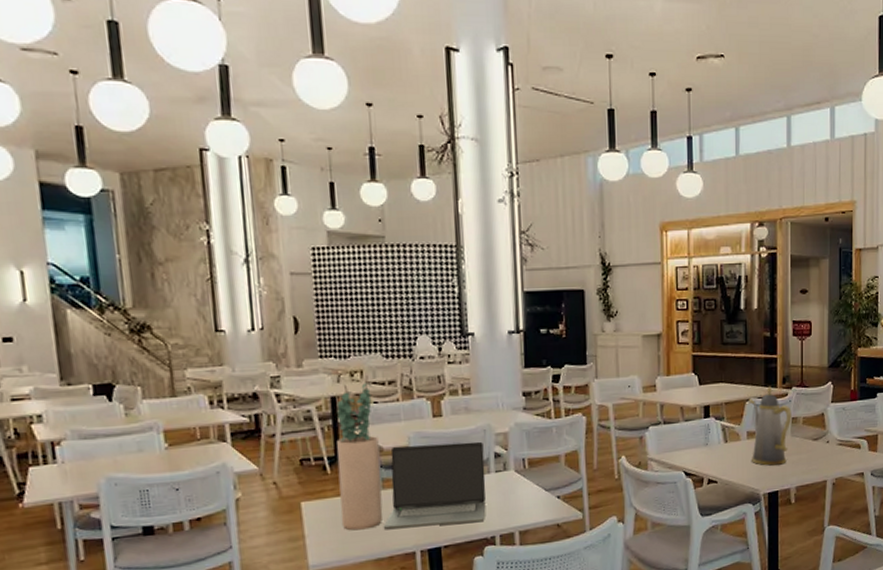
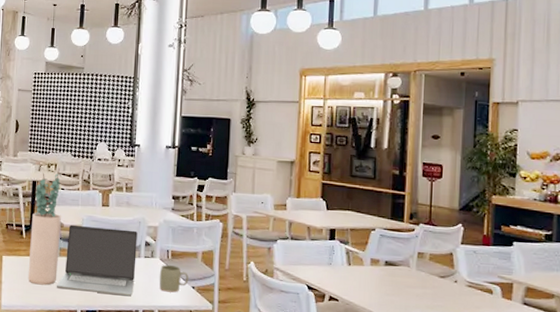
mug: none [515,475,552,508] -> present [159,264,188,293]
coffee pot: present [749,386,792,466] -> none [373,220,418,296]

